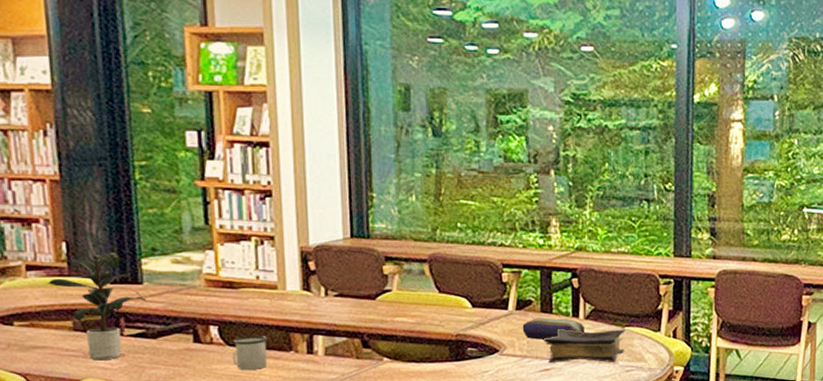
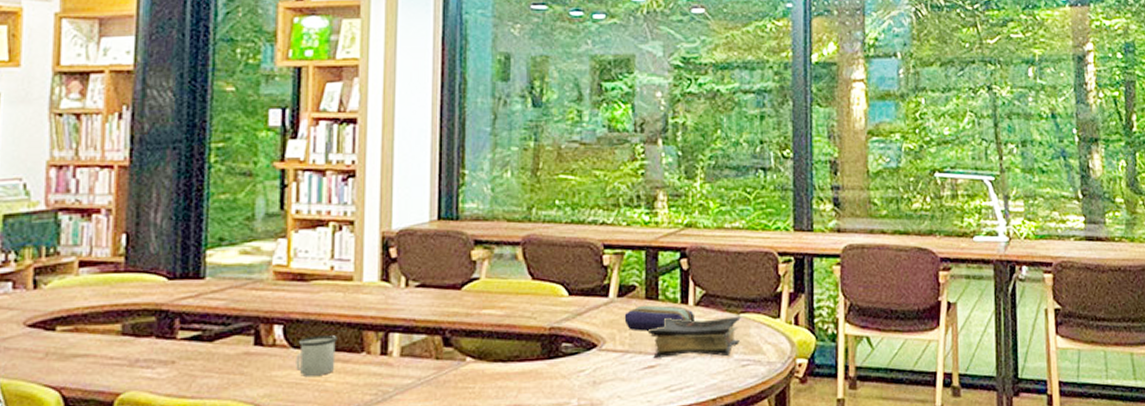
potted plant: present [47,252,147,361] -> none [99,244,208,370]

